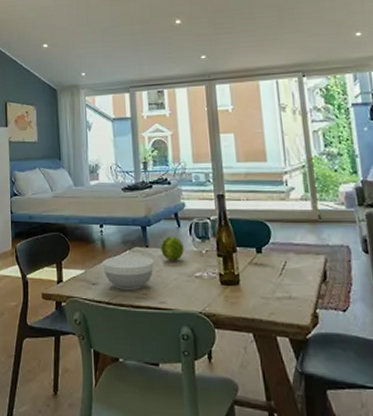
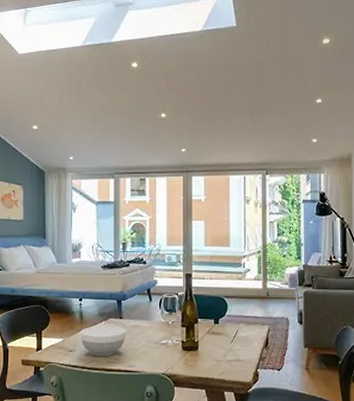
fruit: present [161,236,184,261] -> none [133,309,153,331]

